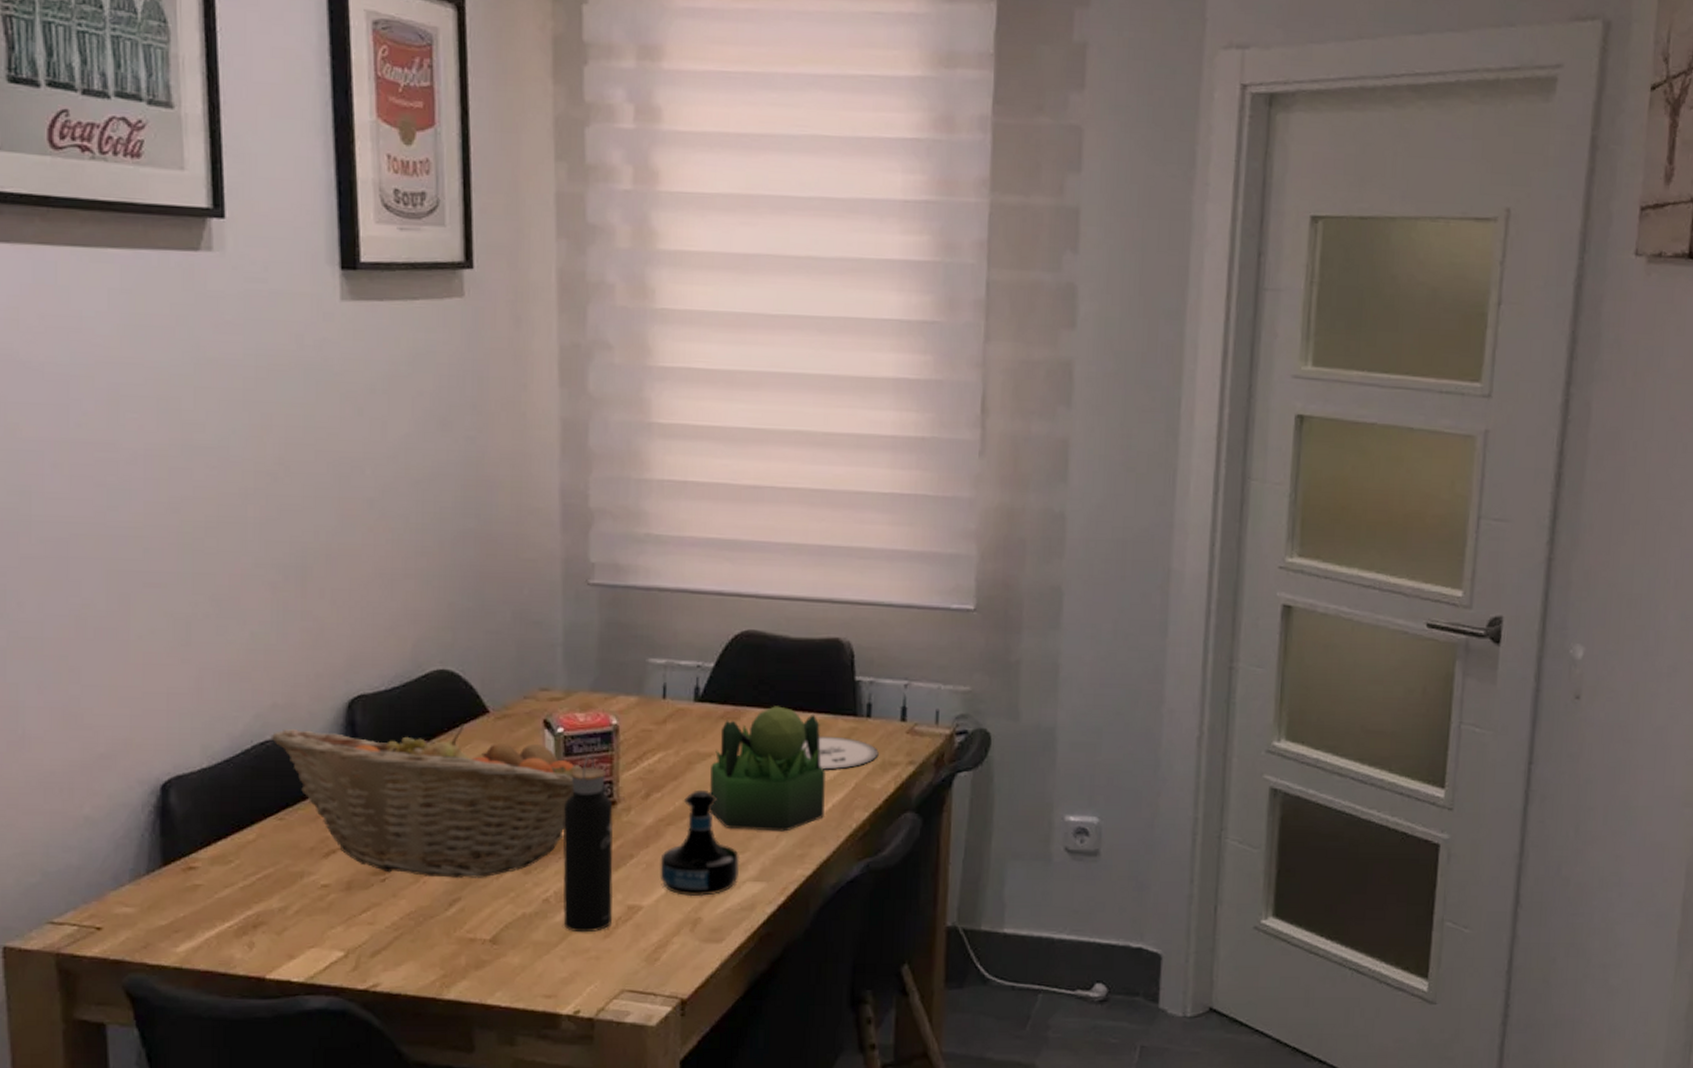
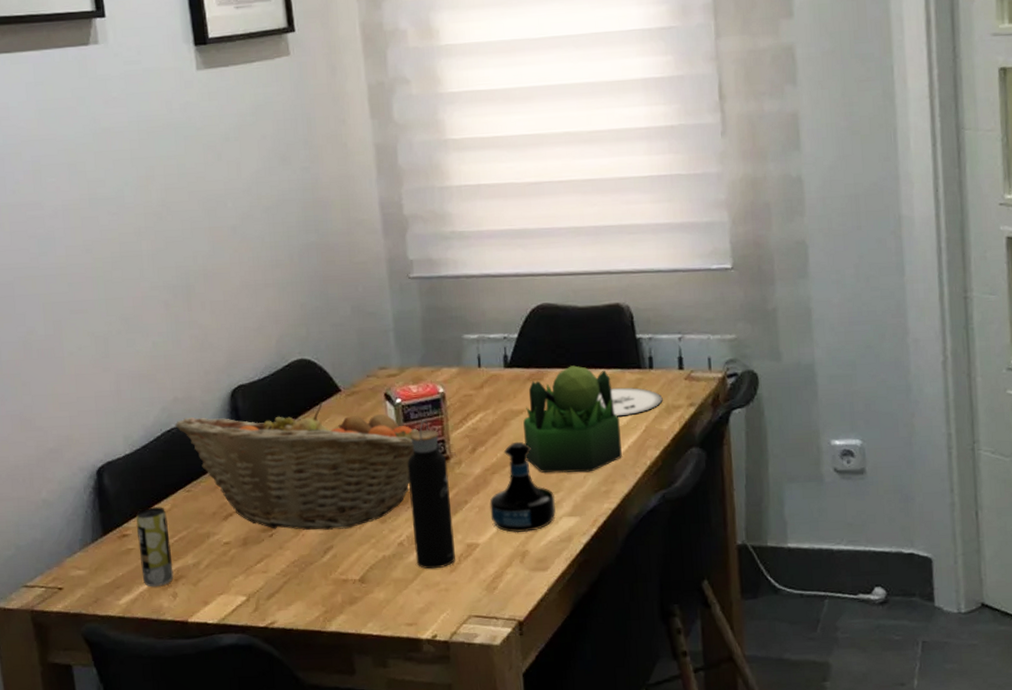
beverage can: none [208,836,252,934] -> present [135,507,174,587]

